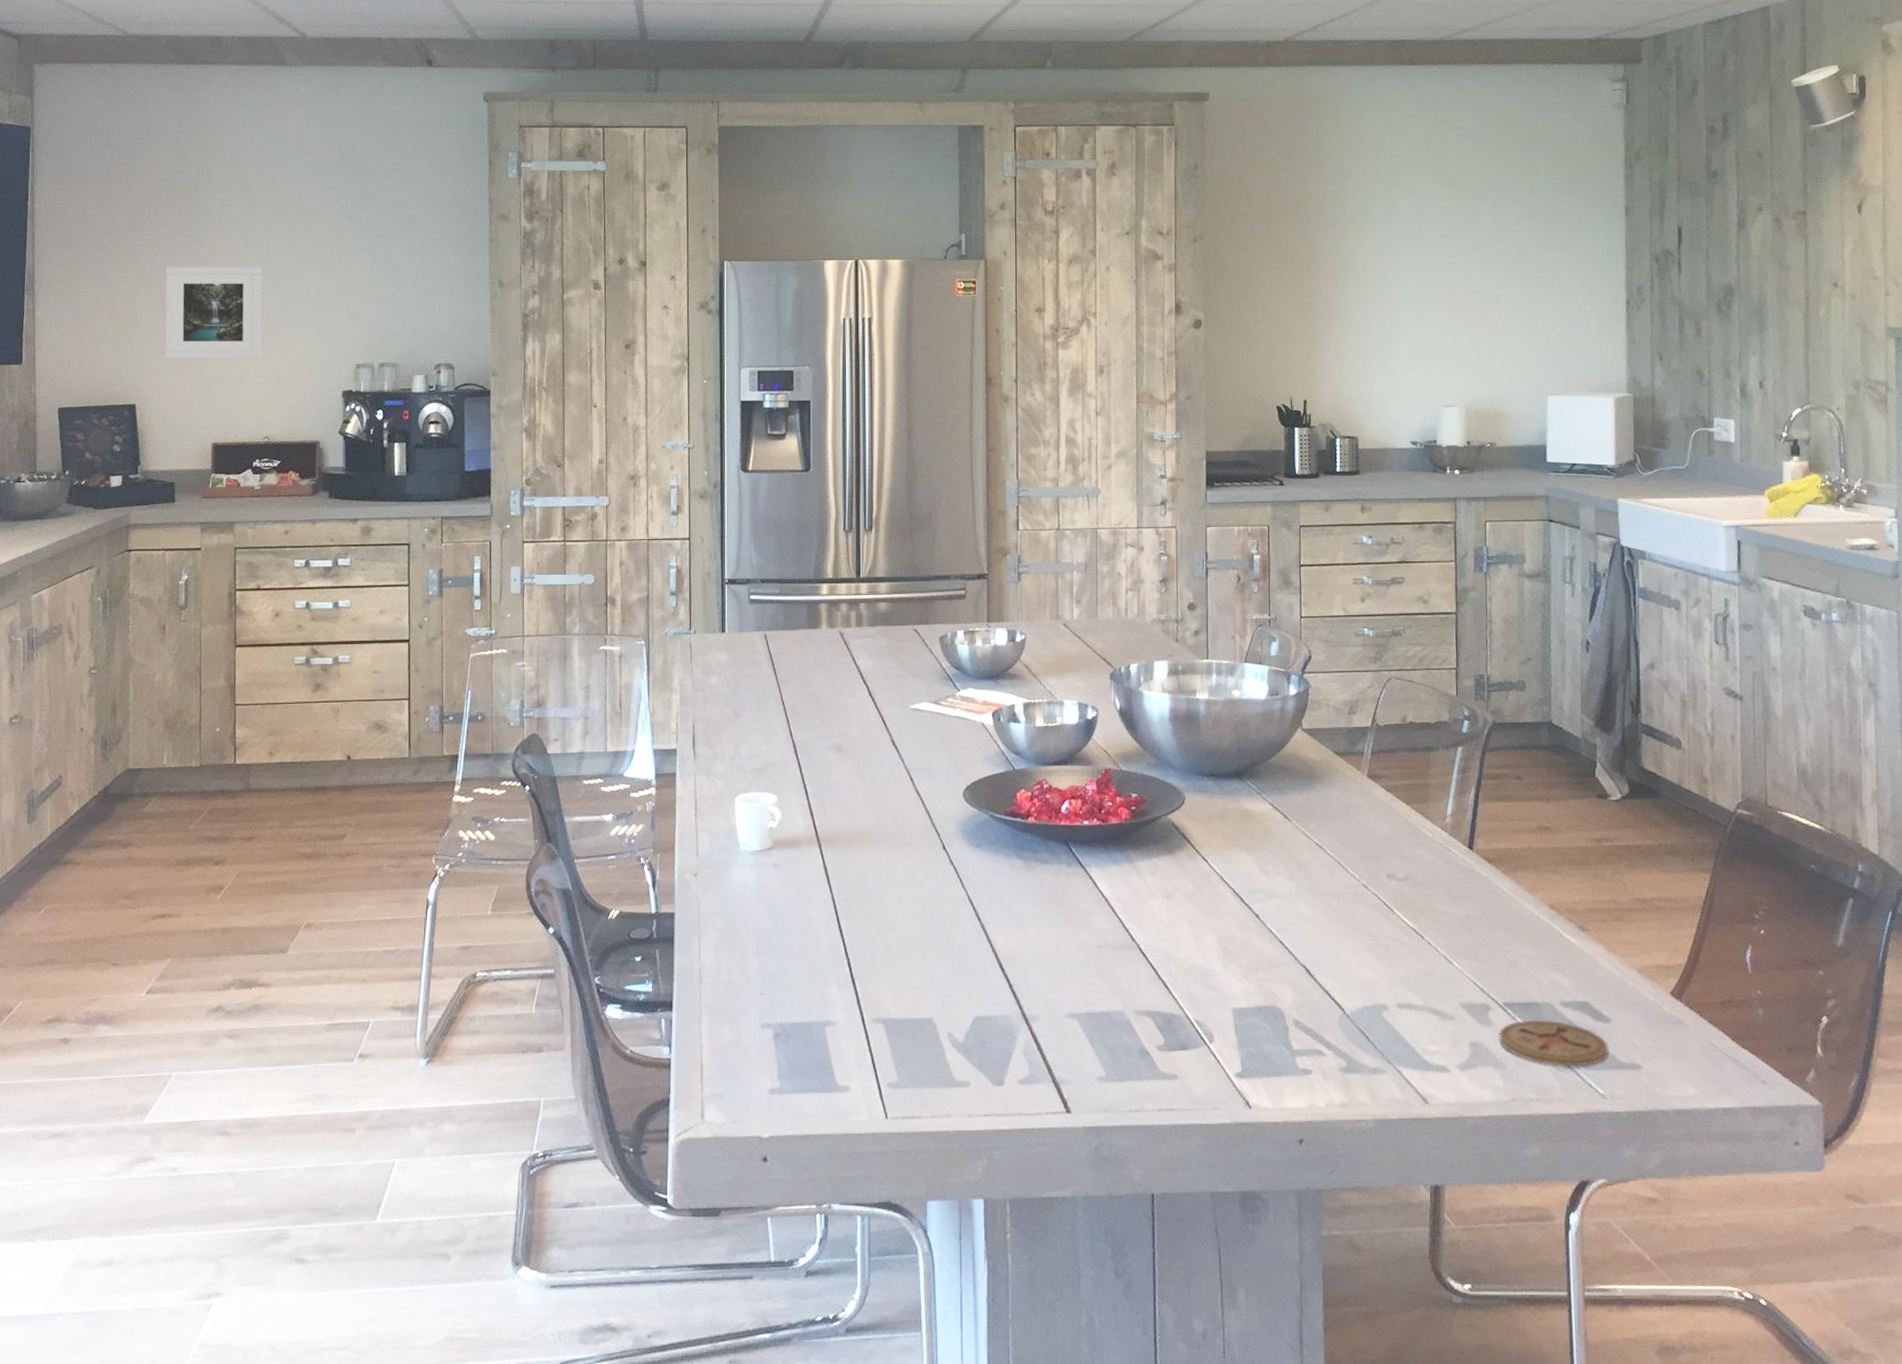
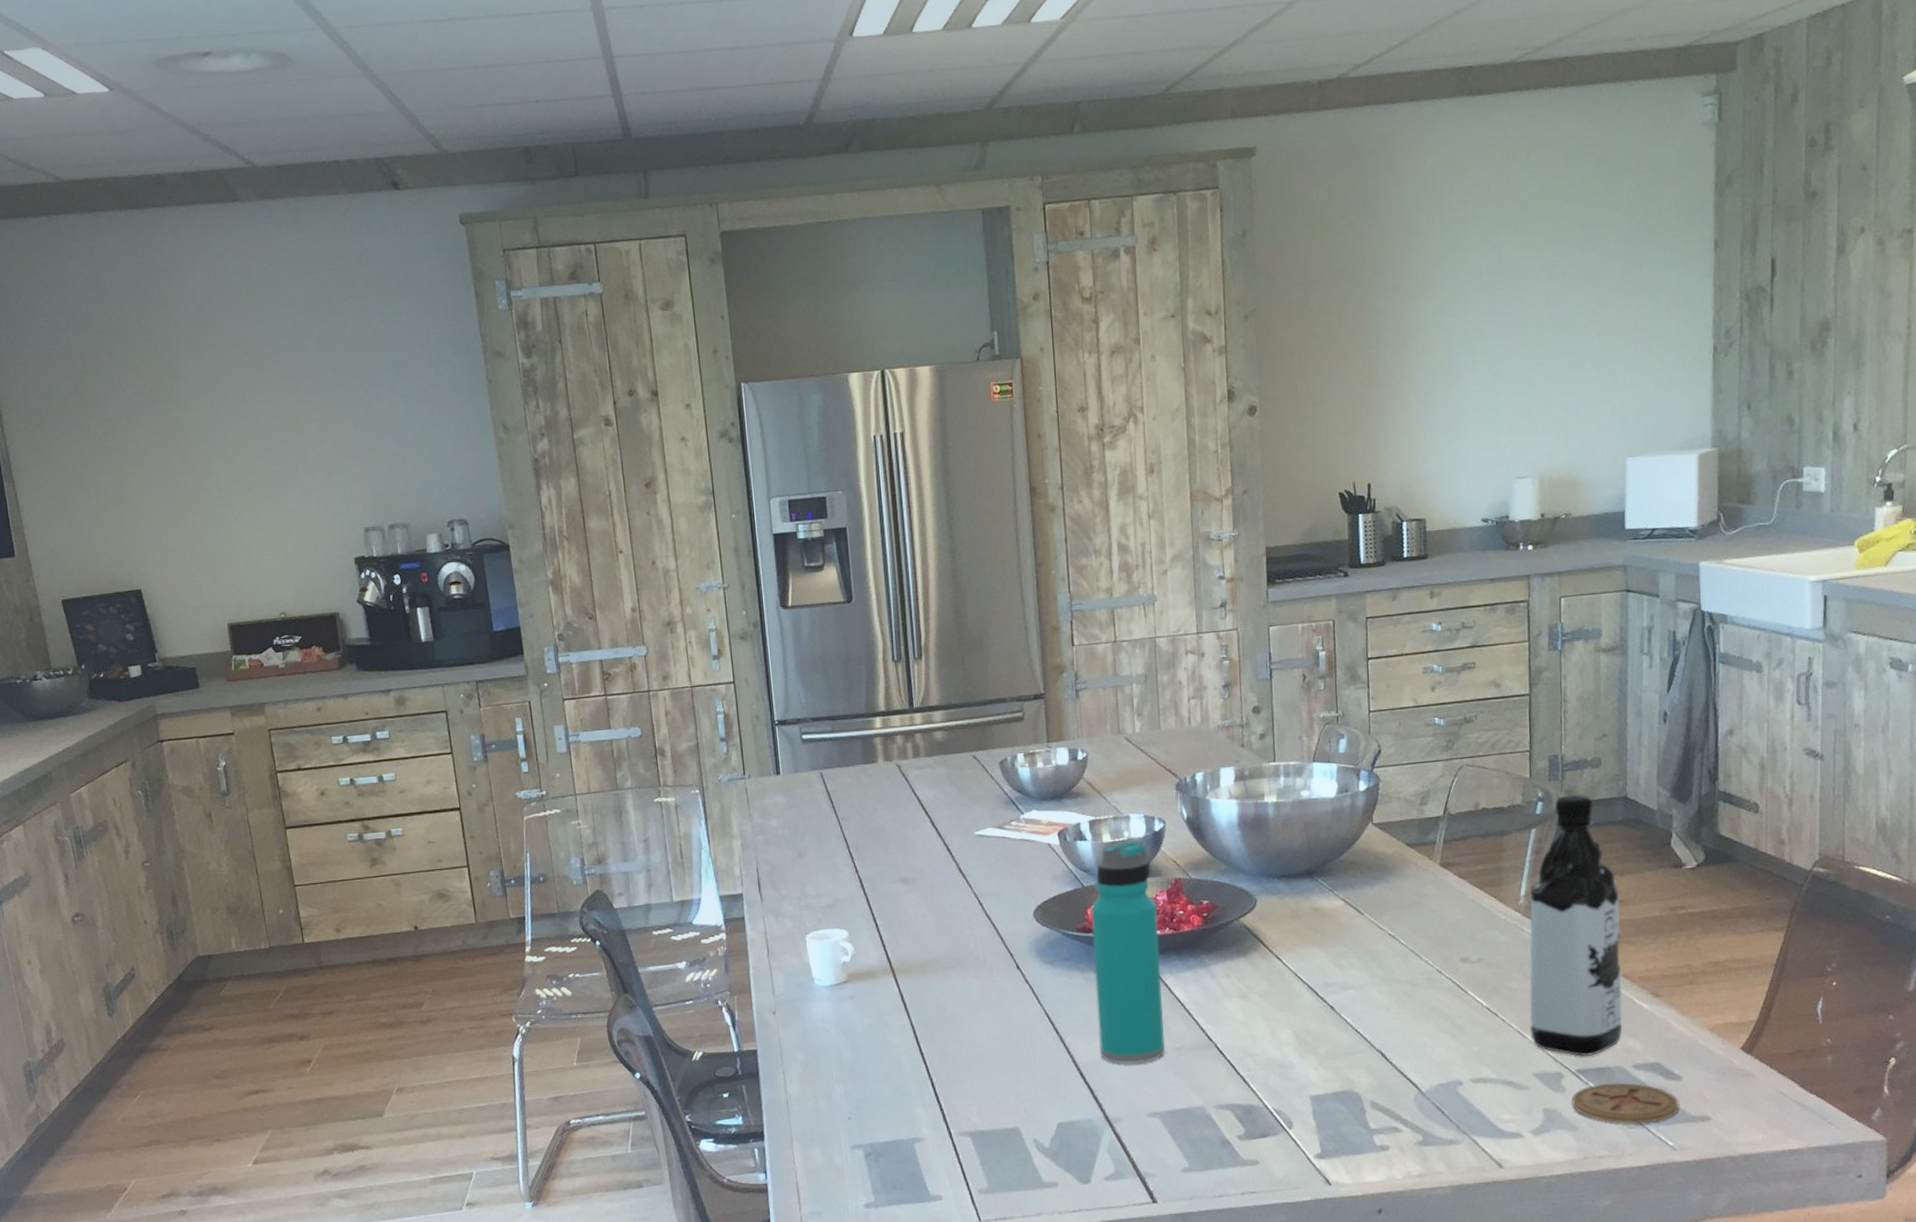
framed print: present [165,266,262,358] -> none [147,430,264,538]
water bottle: none [1020,727,1088,960] -> present [1091,840,1165,1065]
water bottle: none [1455,715,1550,989] -> present [1529,794,1623,1056]

